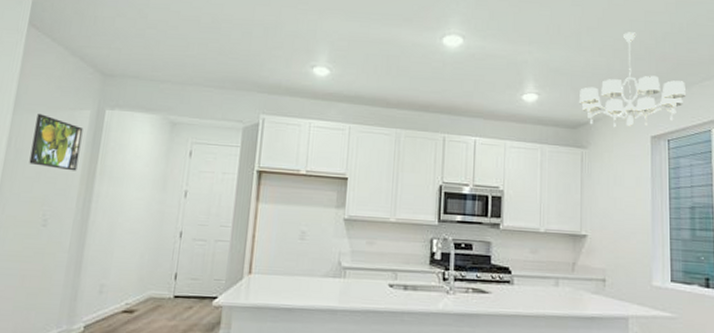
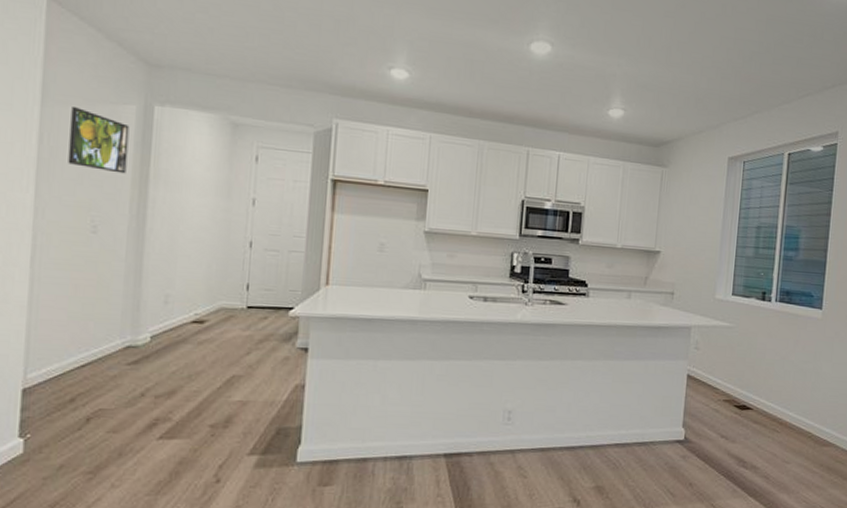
chandelier: present [578,32,687,128] -> none [663,49,766,148]

